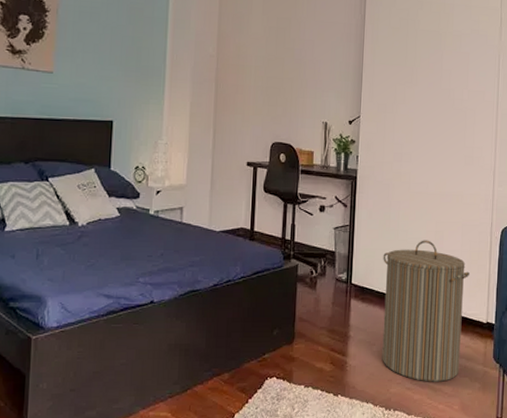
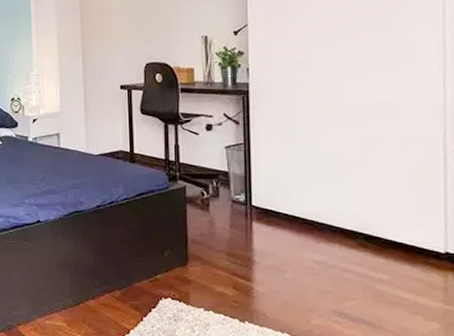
laundry hamper: present [382,240,469,382] -> none [290,156,414,318]

